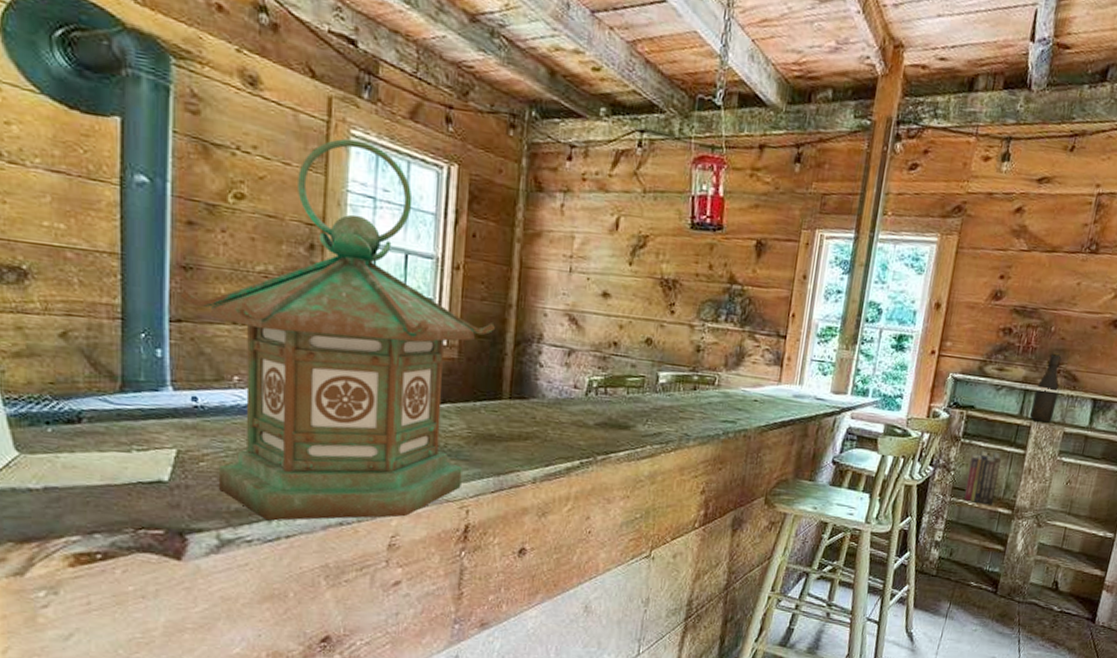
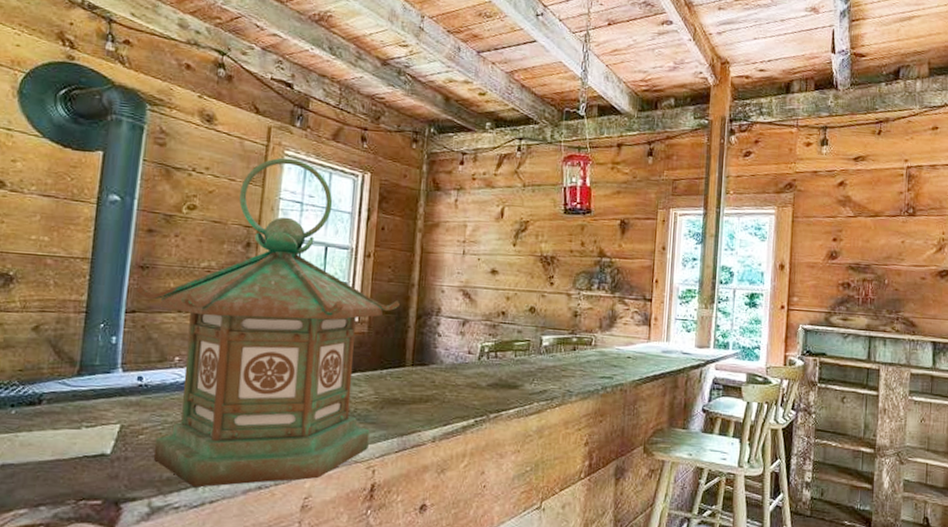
books: present [964,450,1001,505] -> none [827,393,857,445]
bottle: present [1029,351,1062,423] -> none [876,301,900,365]

